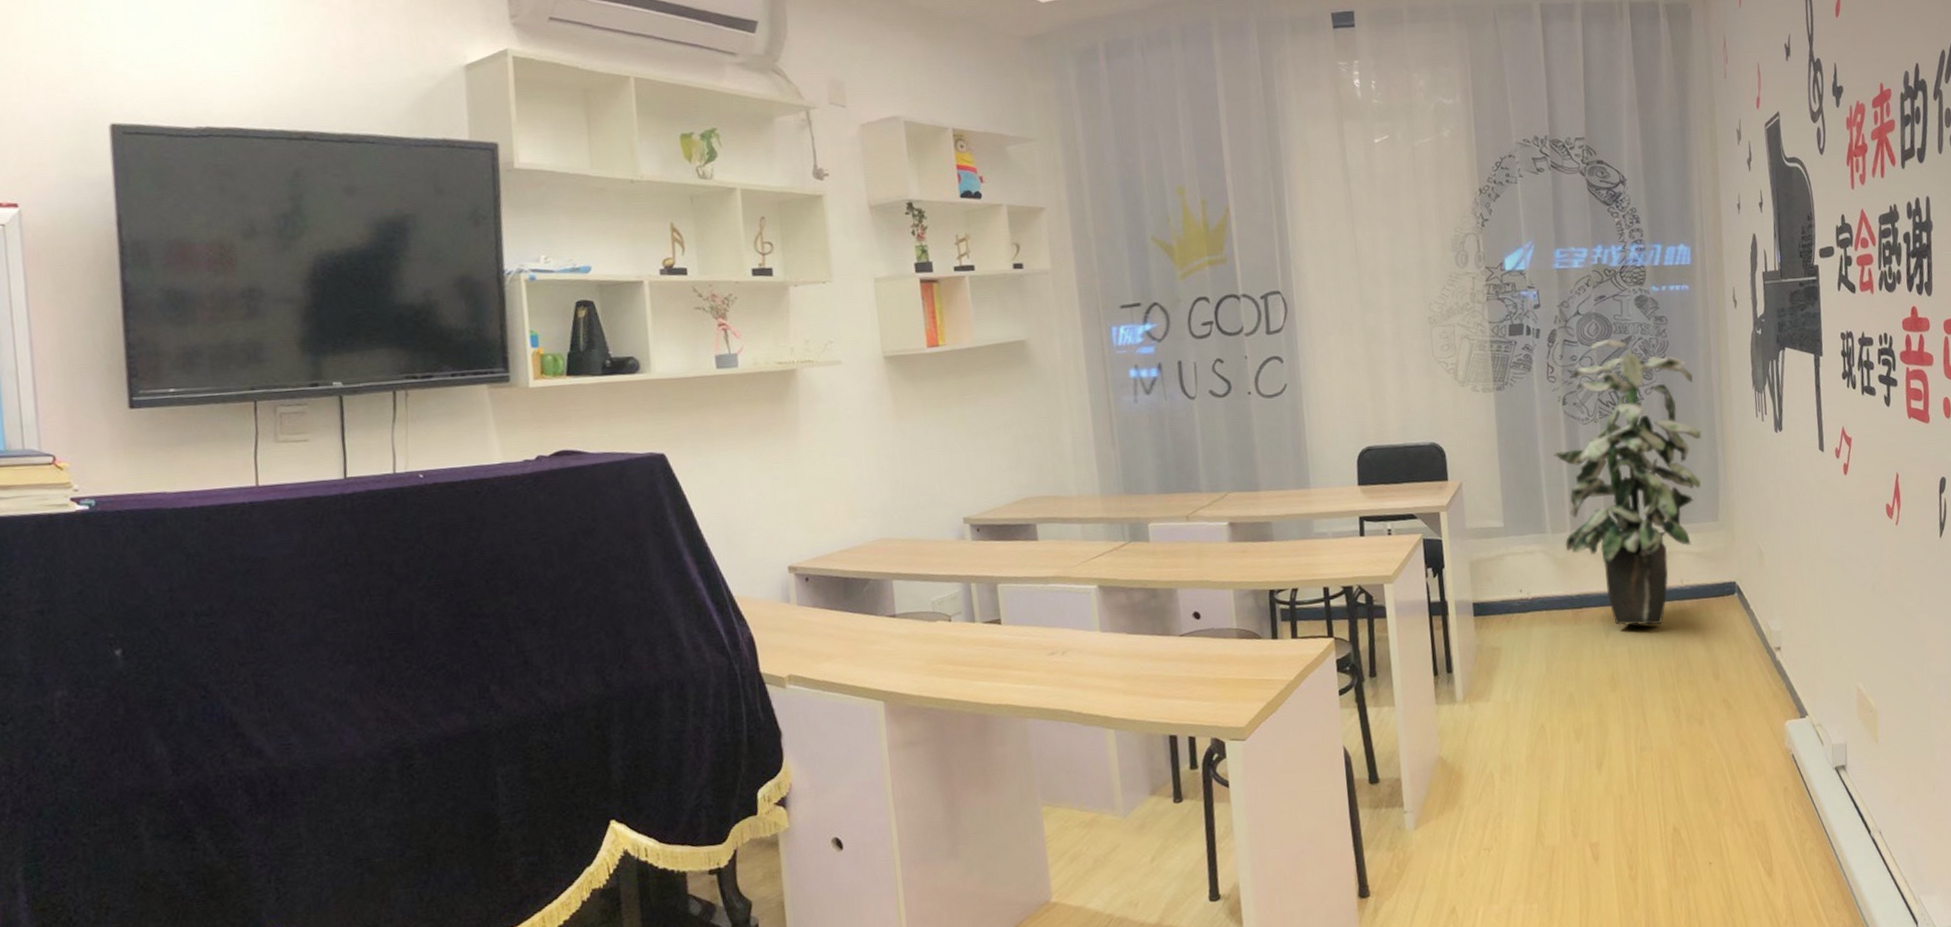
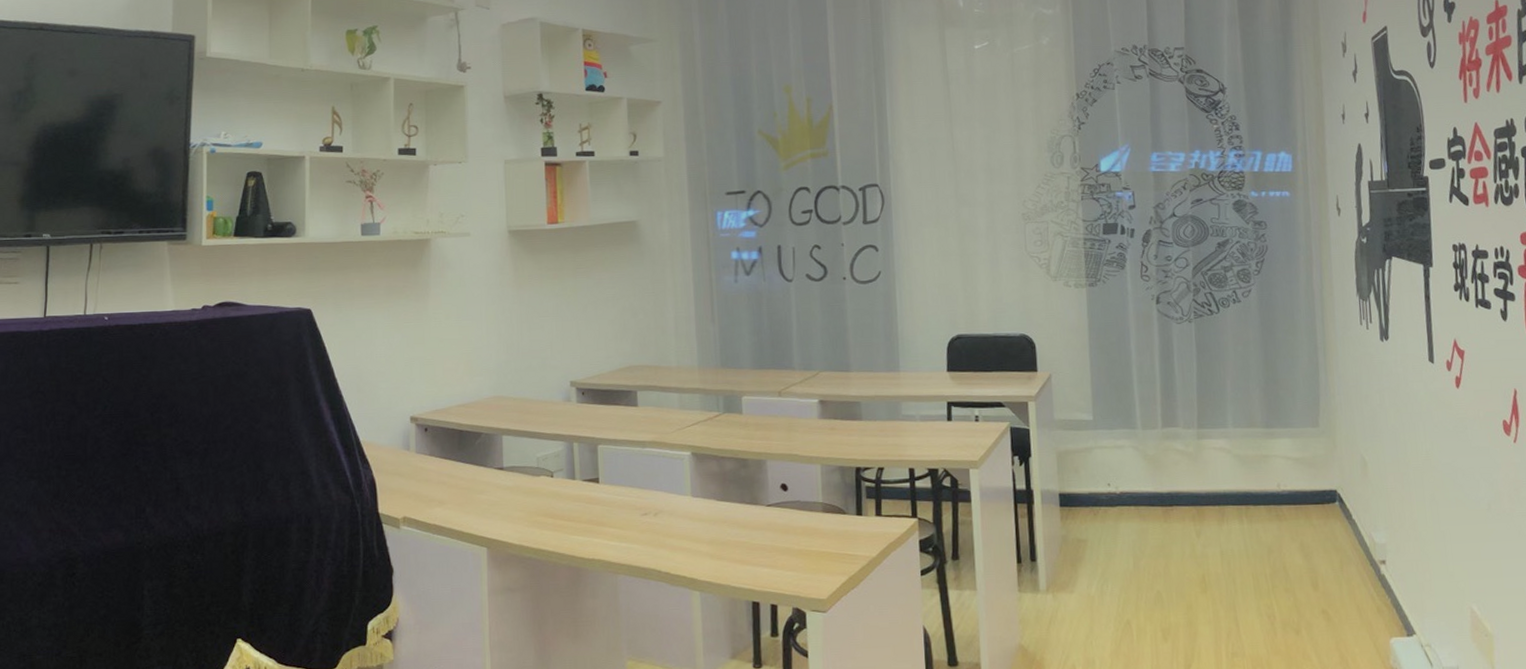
indoor plant: present [1553,339,1702,626] -> none [1146,241,1302,529]

